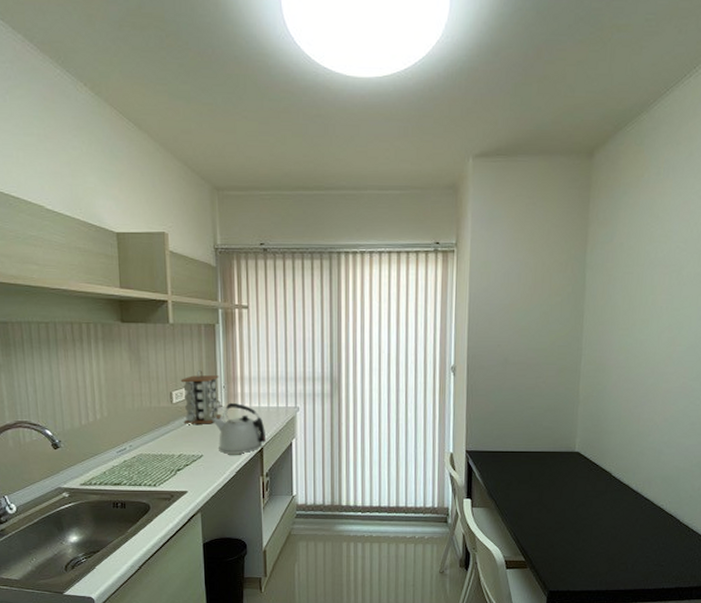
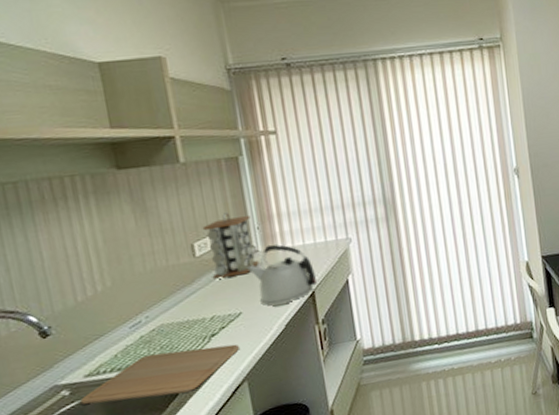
chopping board: none [76,476,197,512] -> present [80,344,239,405]

